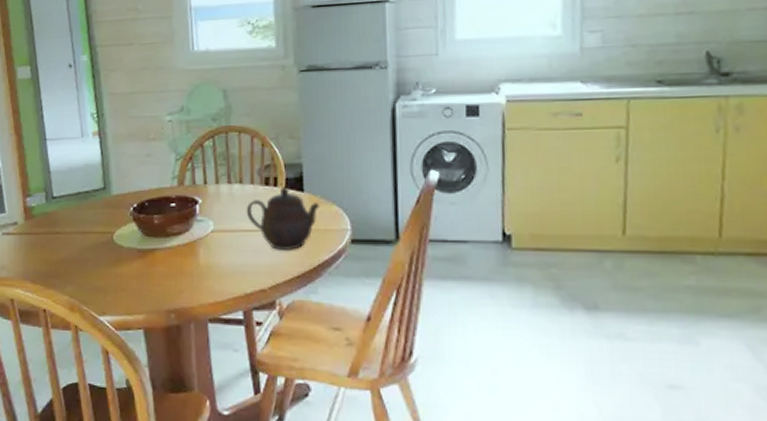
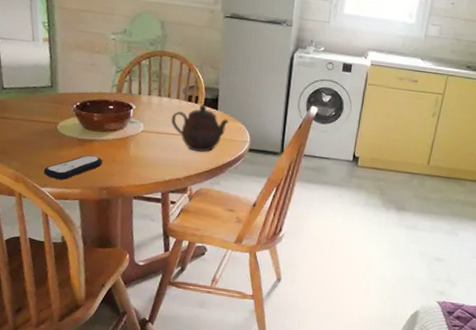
remote control: none [101,269,169,304] -> present [43,155,103,180]

